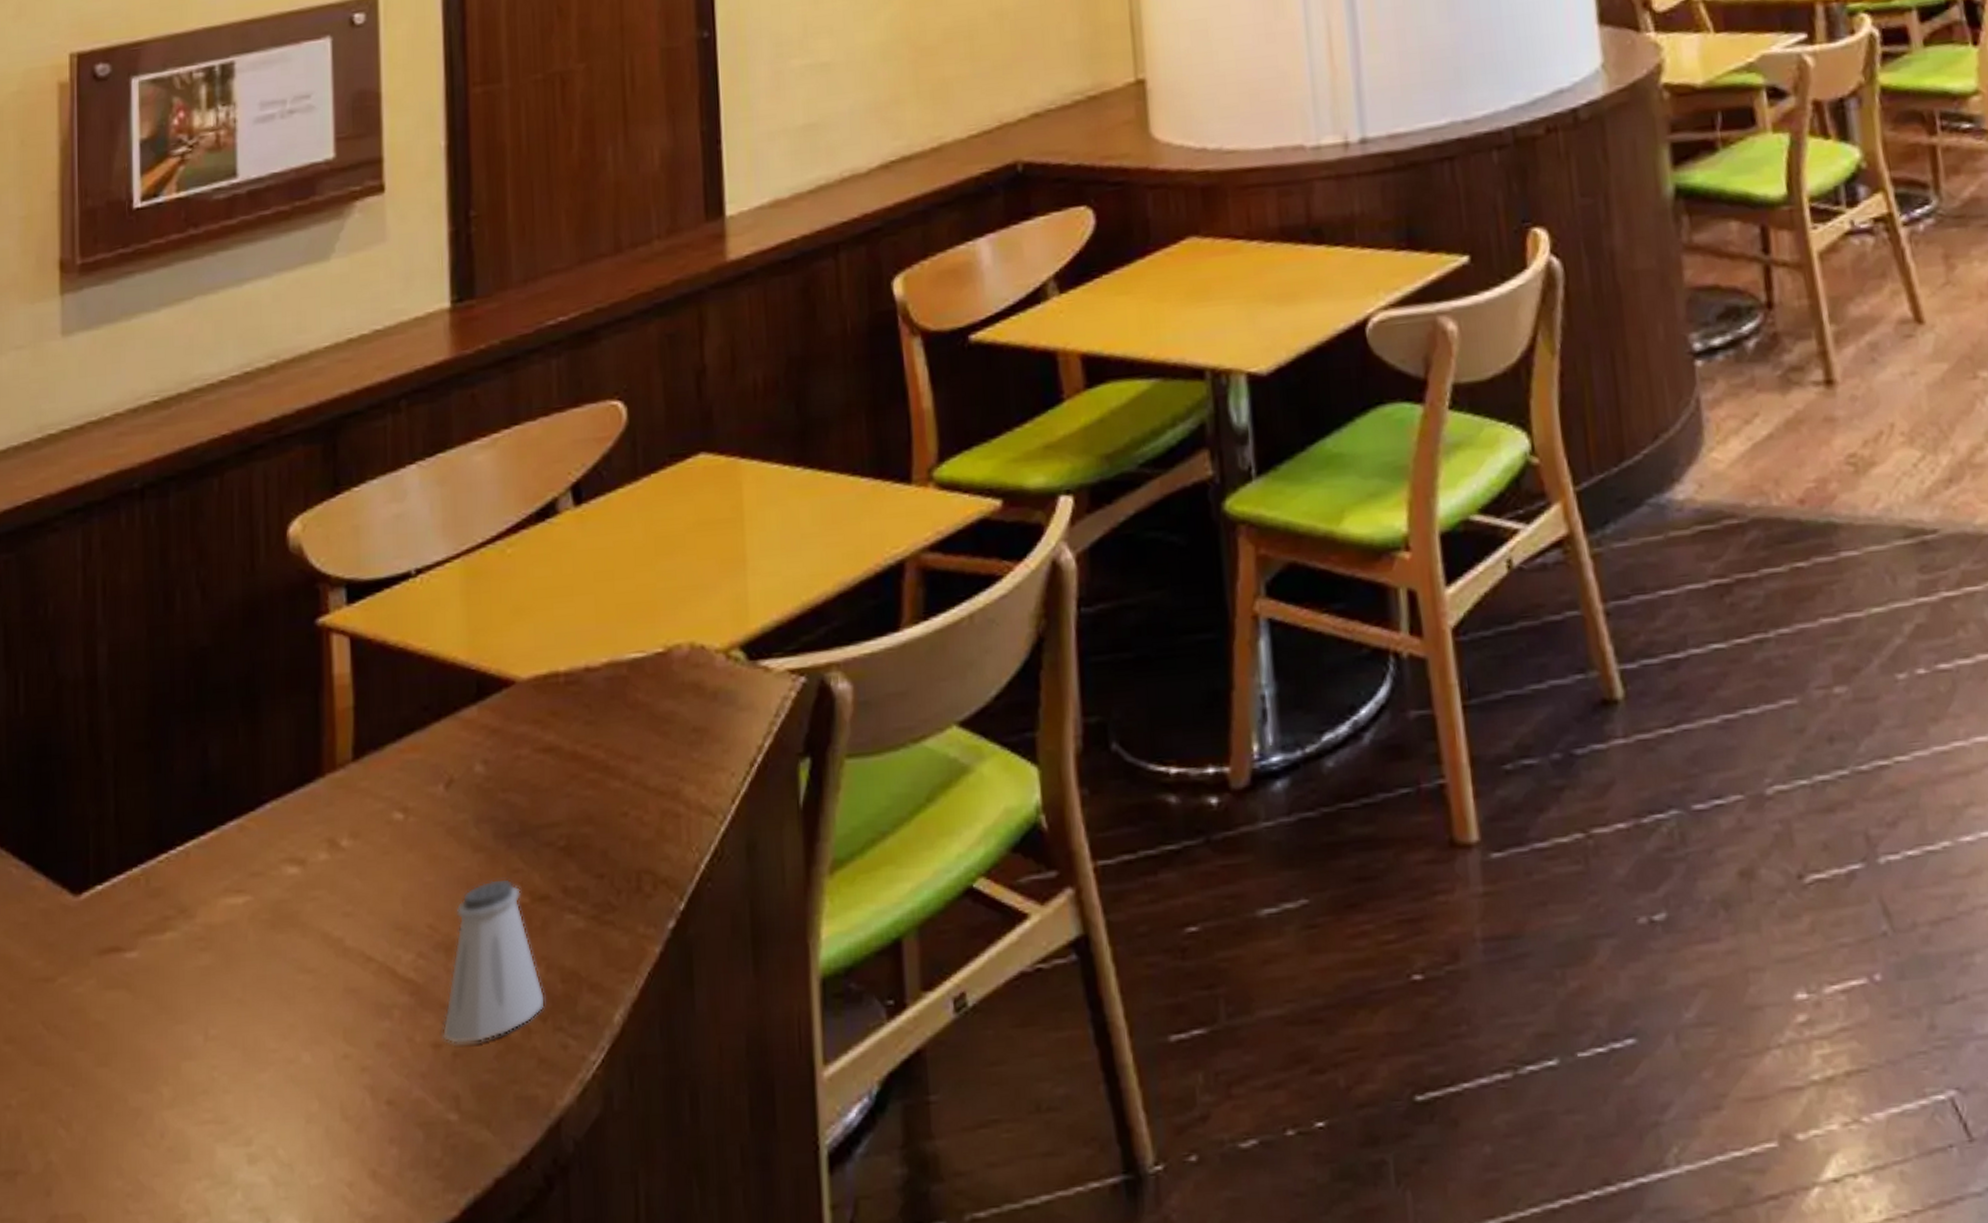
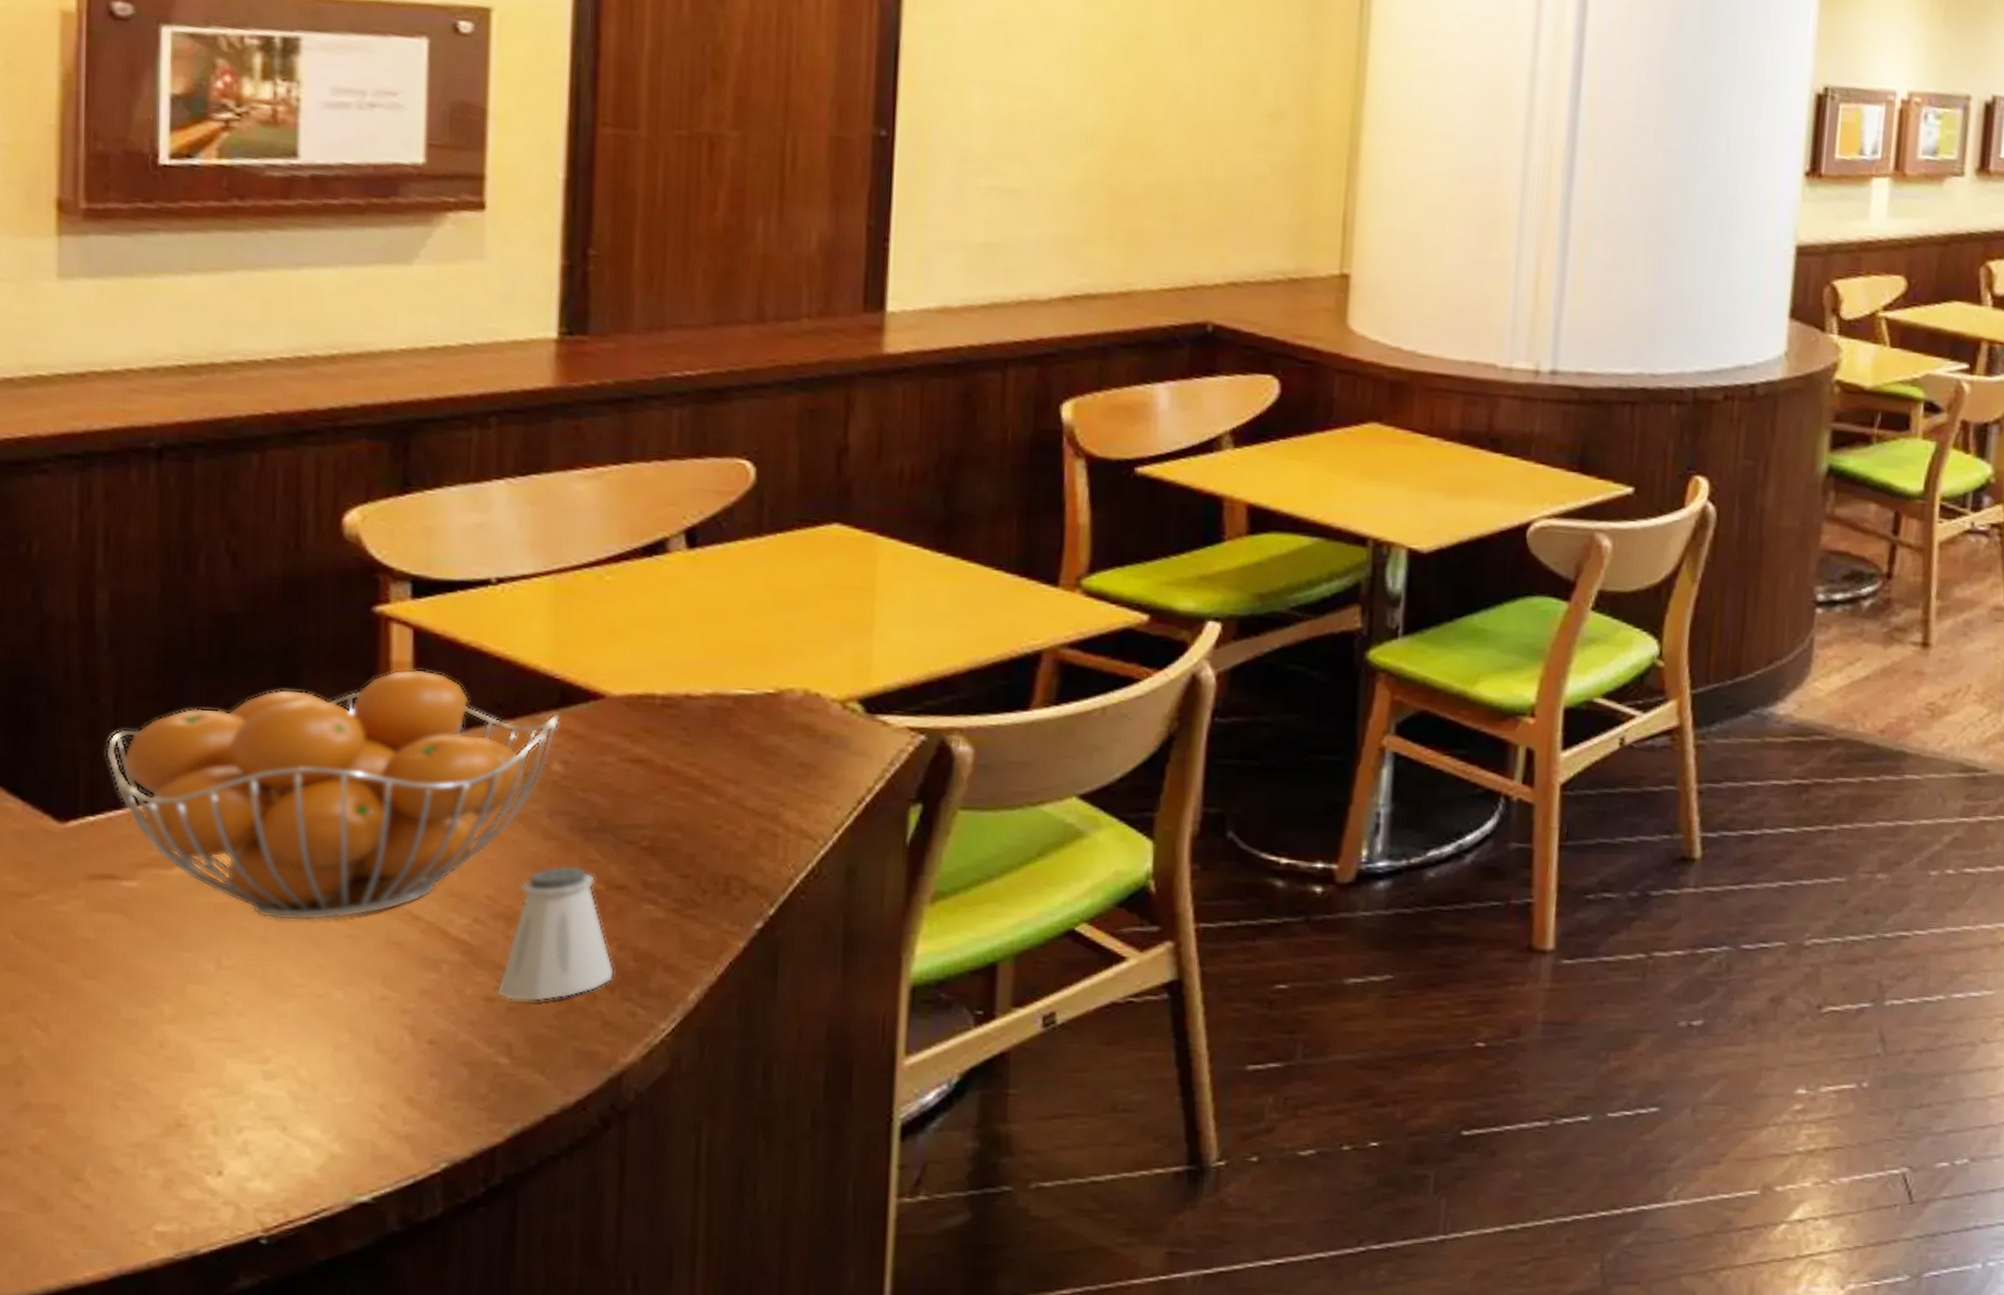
fruit basket: none [109,679,478,978] -> present [106,669,559,921]

